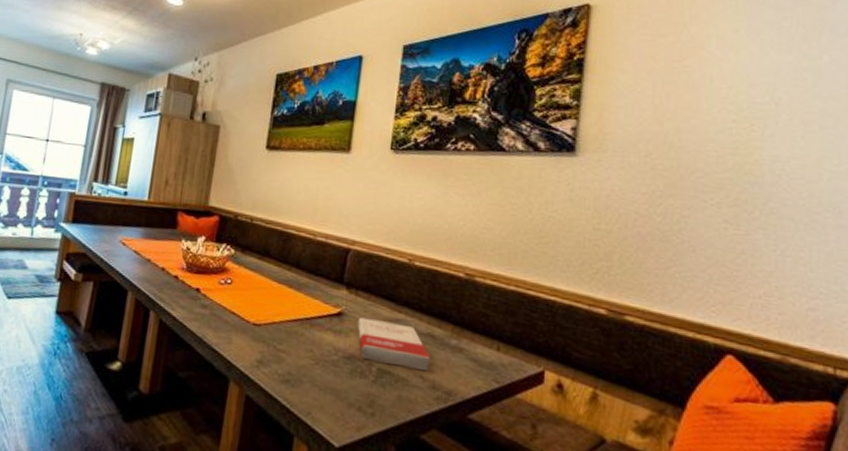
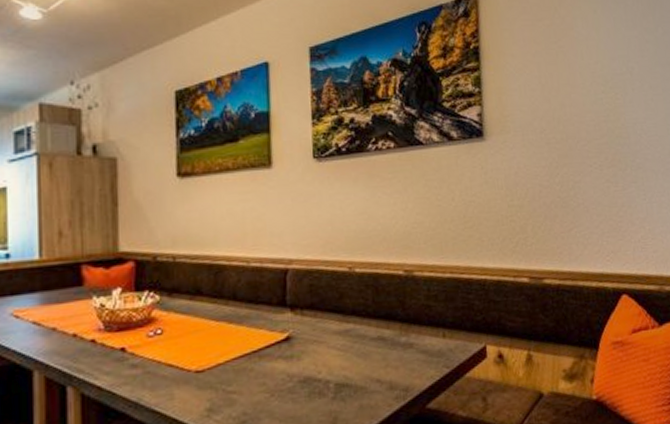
book: present [357,317,430,371] -> none [307,333,385,379]

